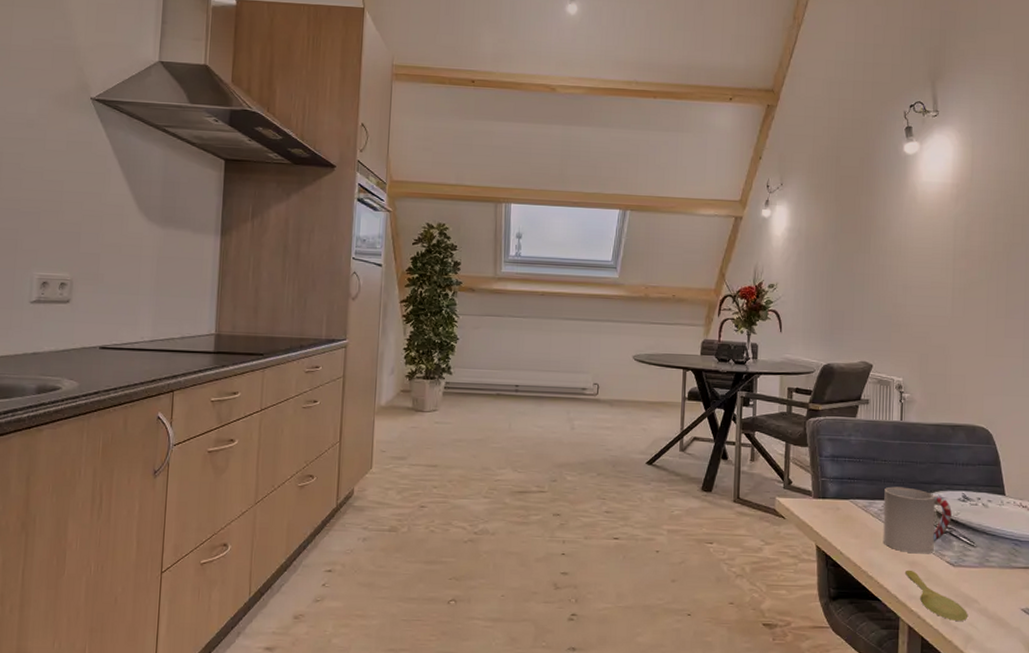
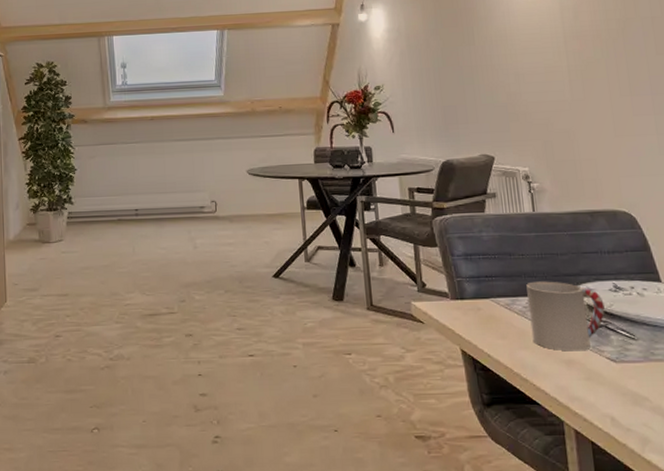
spoon: present [904,569,967,621] -> none [561,369,640,422]

